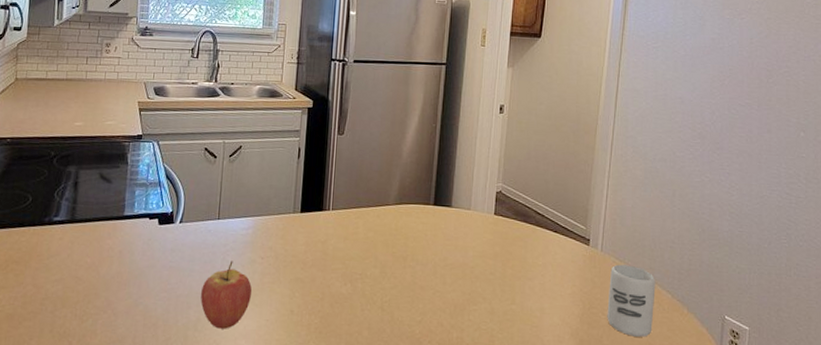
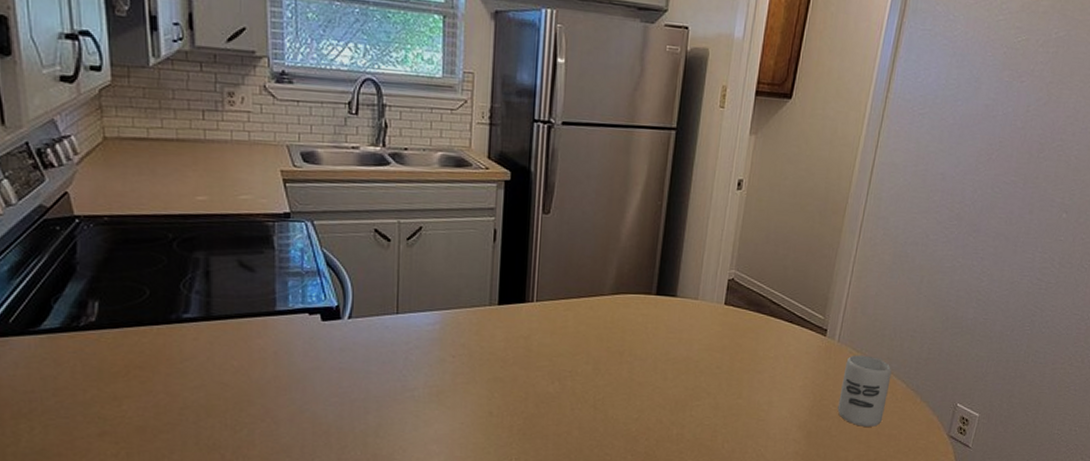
fruit: present [201,261,252,329] -> none [381,360,442,434]

